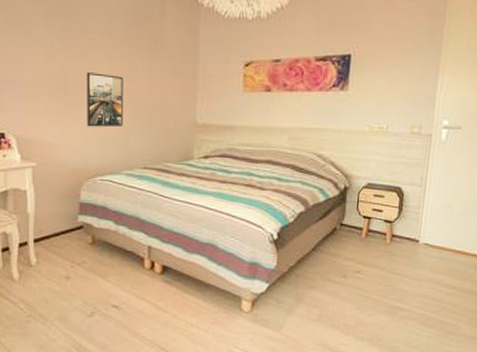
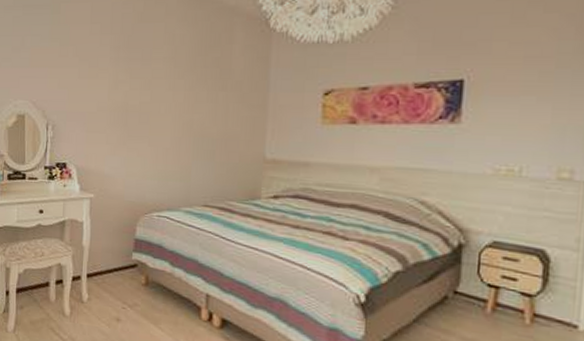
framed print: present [87,73,123,127] -> none [146,103,186,160]

